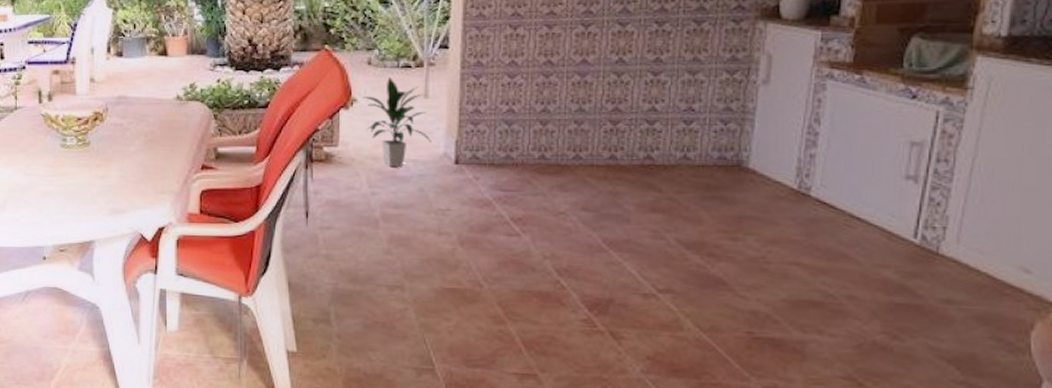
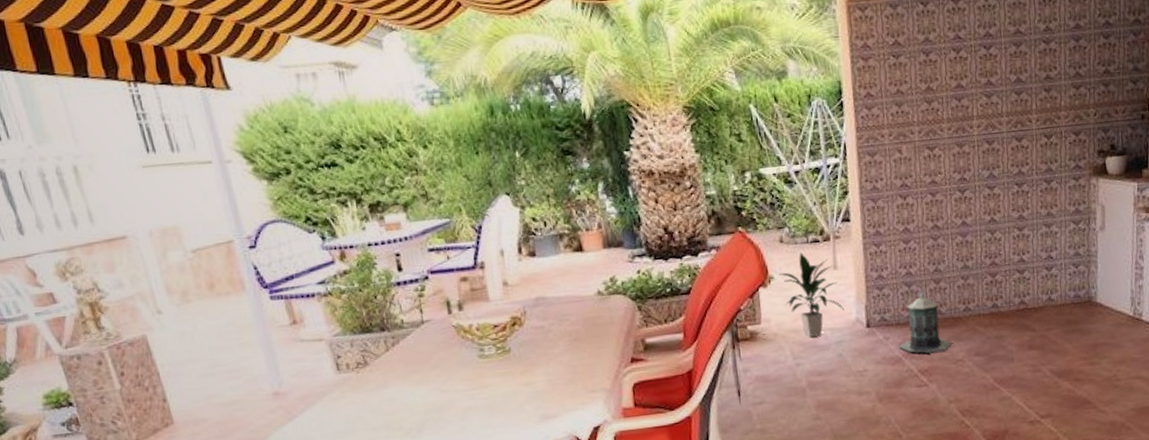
lantern: none [489,127,554,200] -> present [898,287,952,354]

